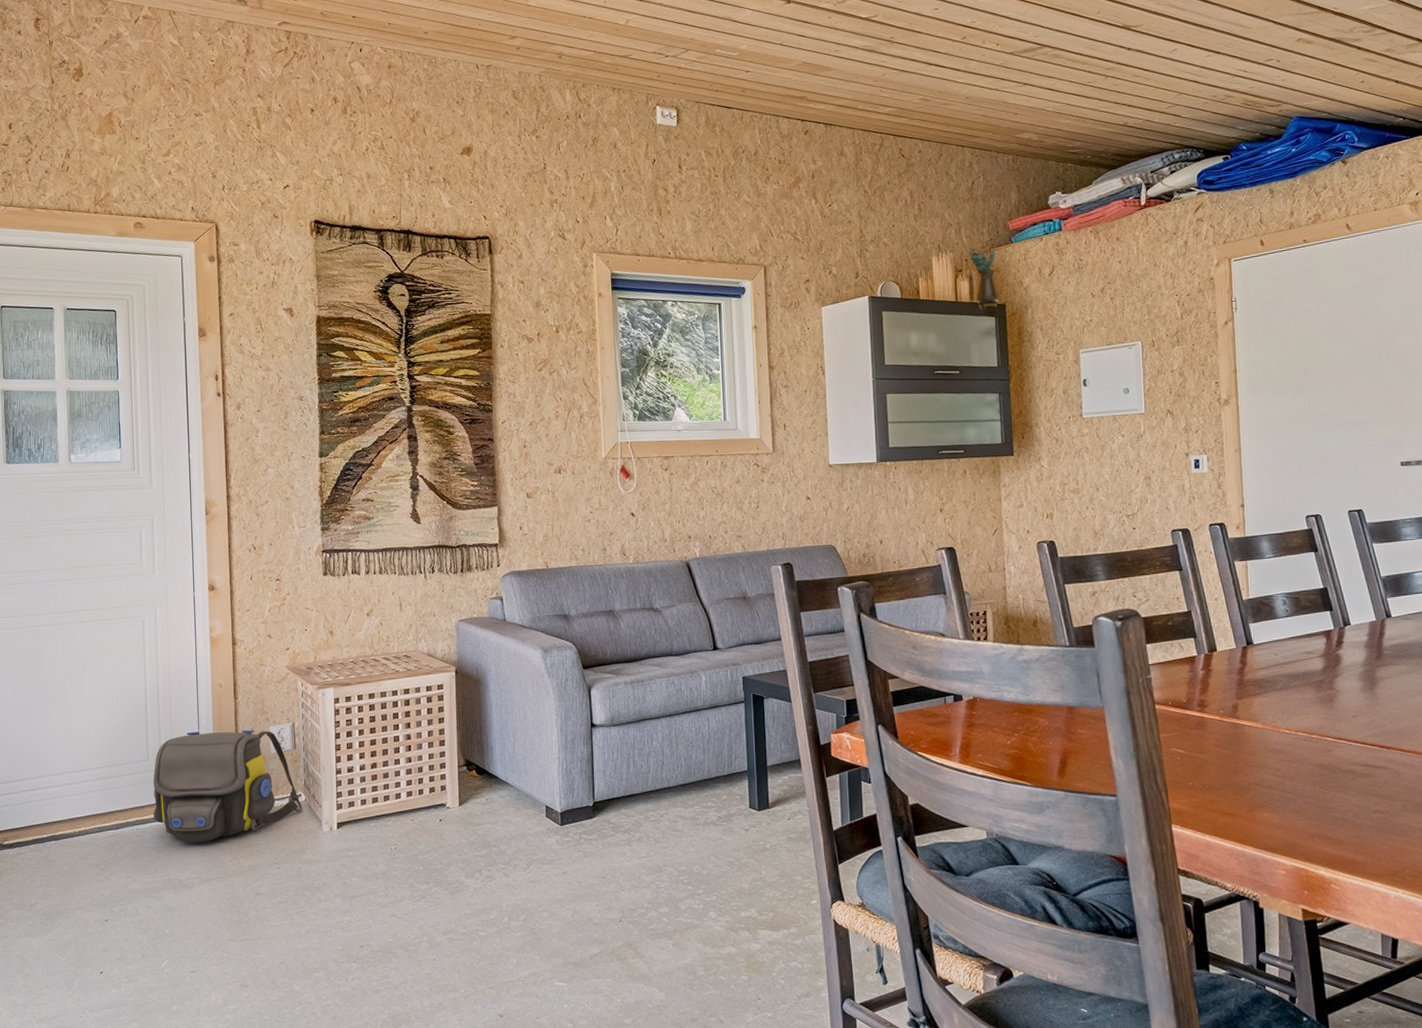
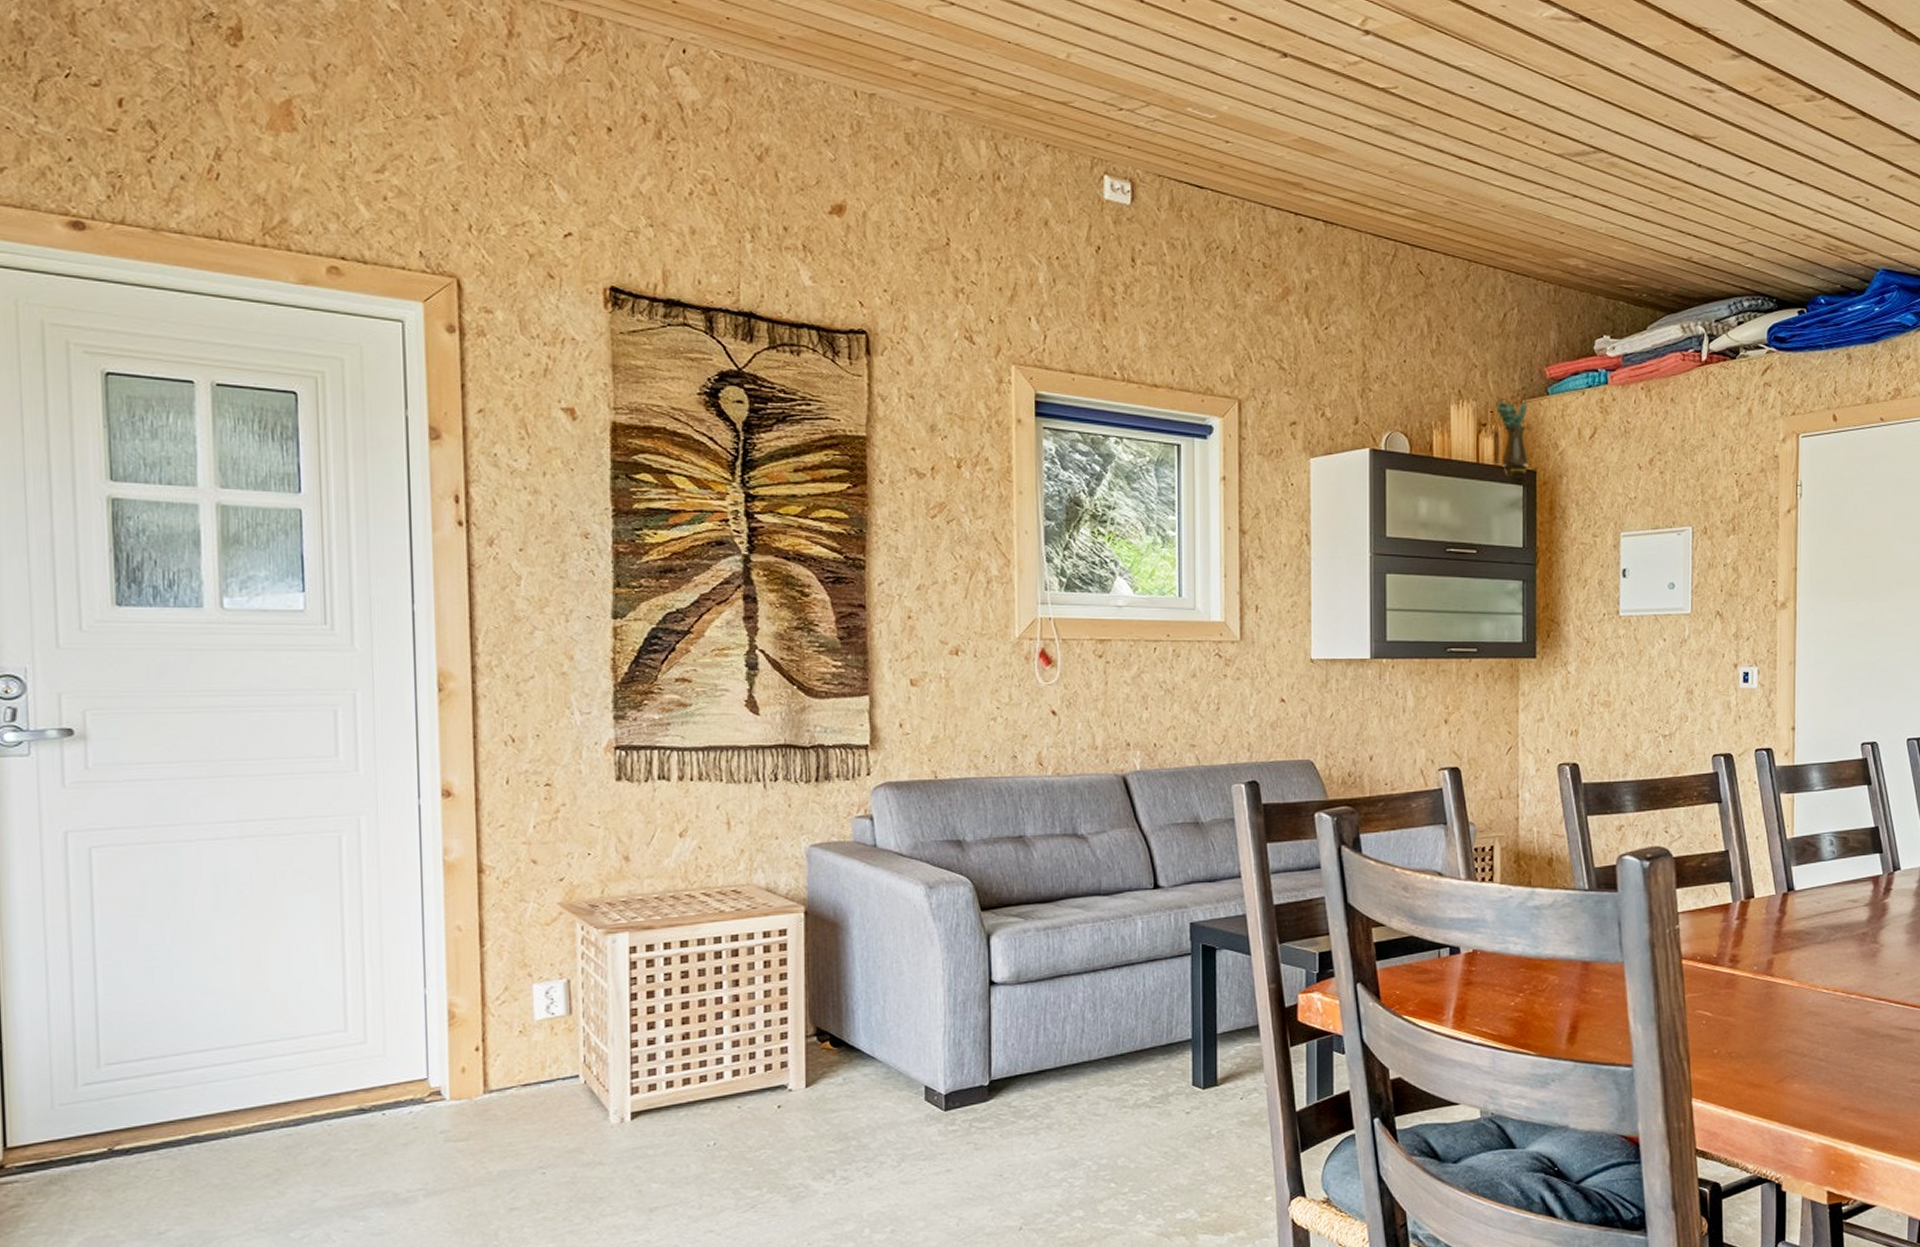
shoulder bag: present [153,729,302,843] -> none [354,988,580,1143]

